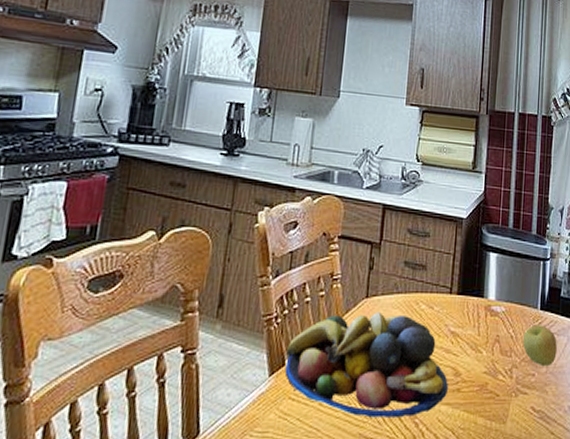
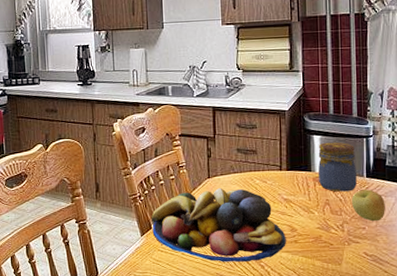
jar: none [491,262,532,326] -> present [318,142,357,192]

